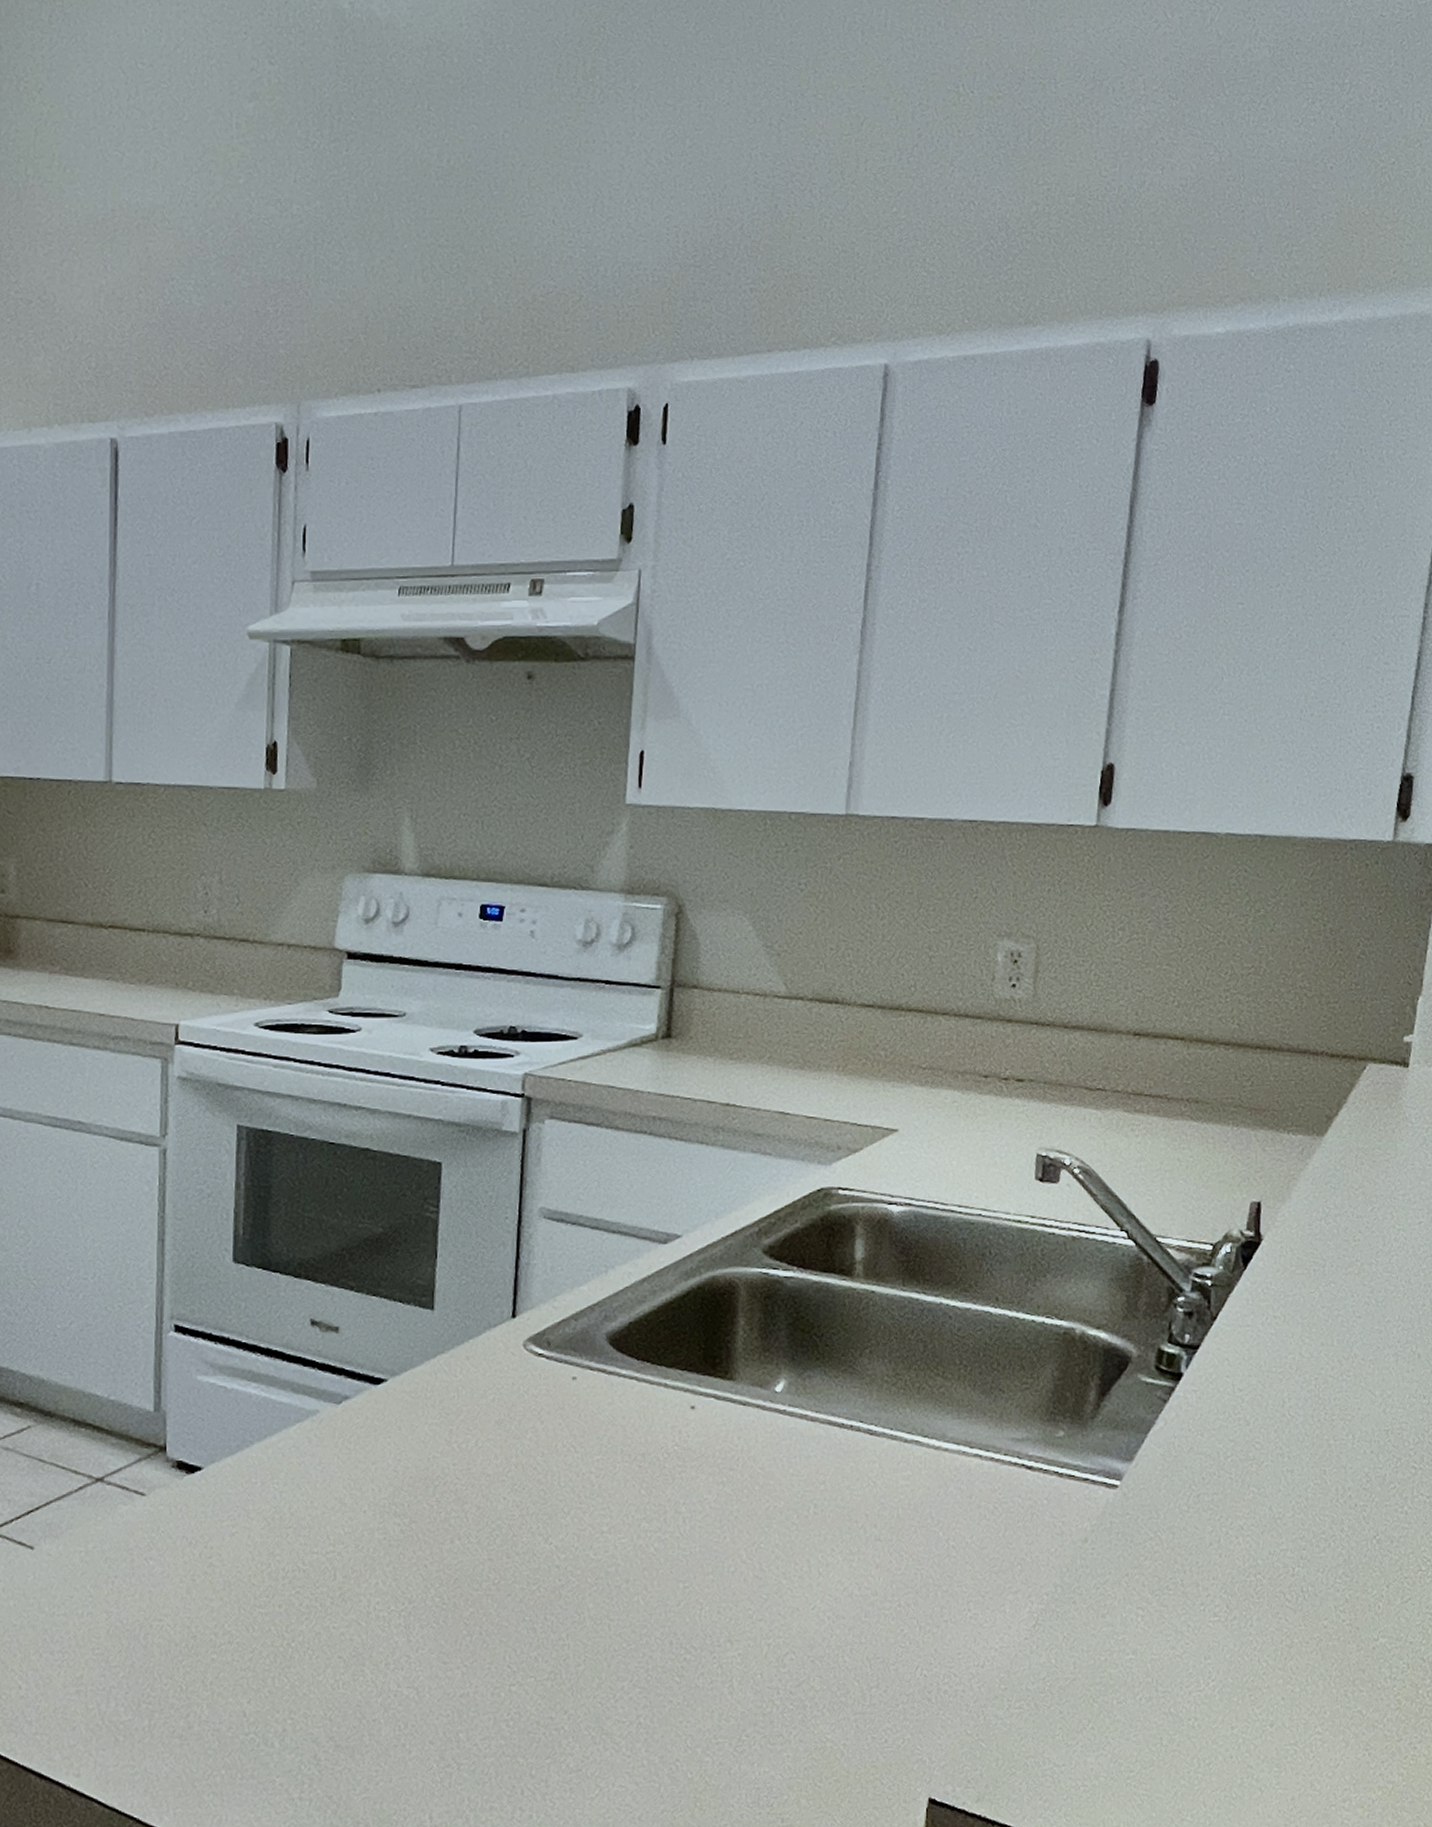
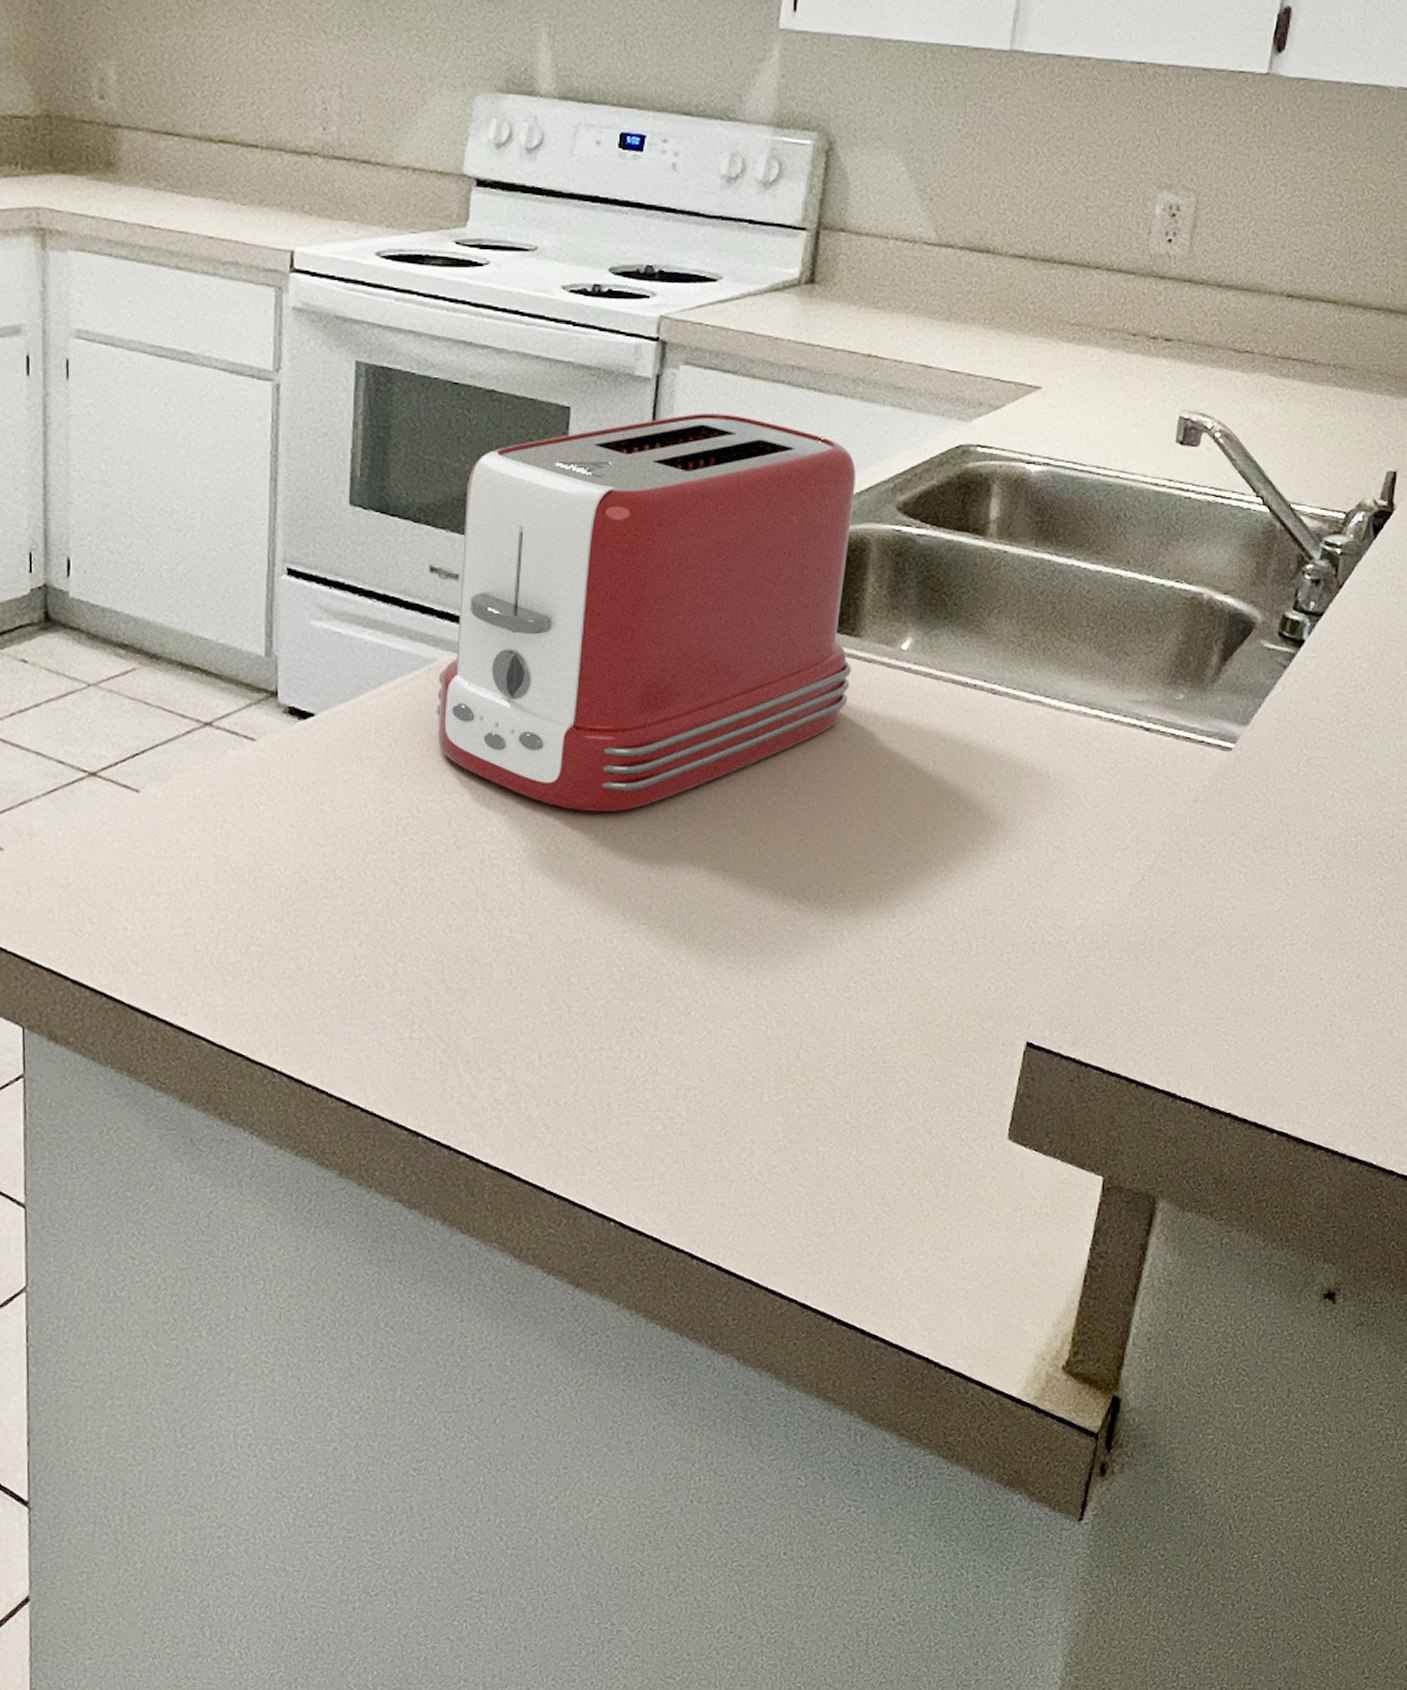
toaster: none [320,1165,726,1562] -> present [437,413,857,812]

